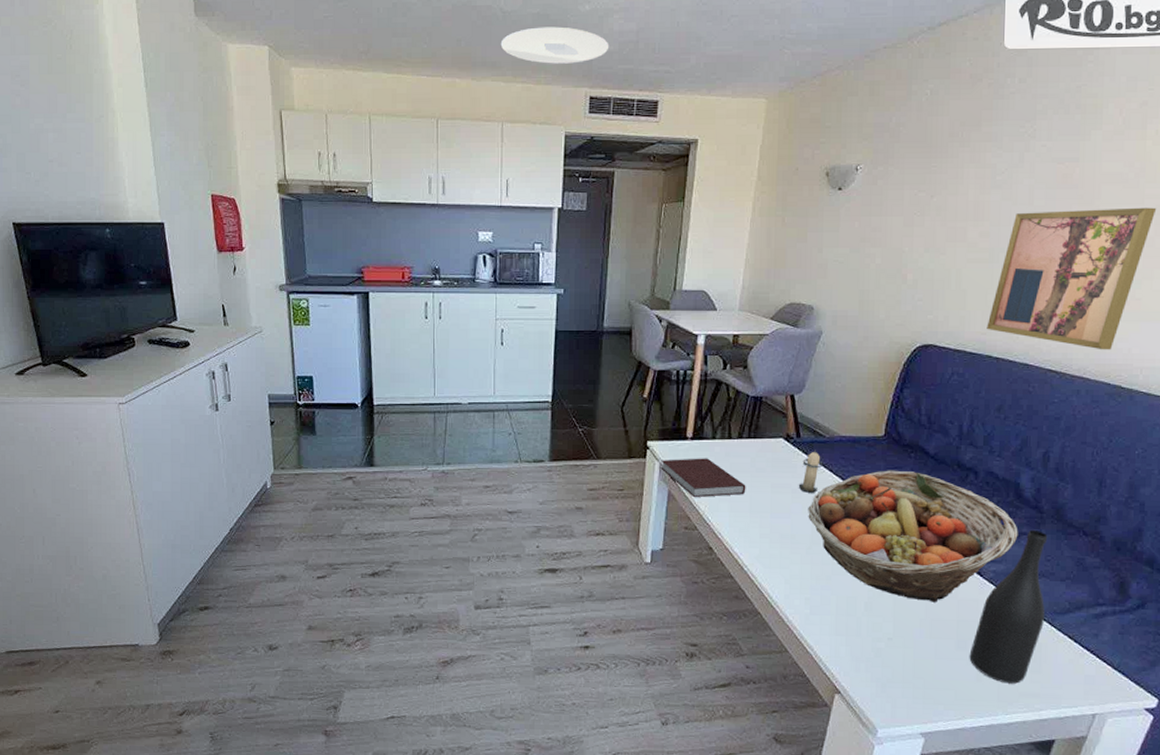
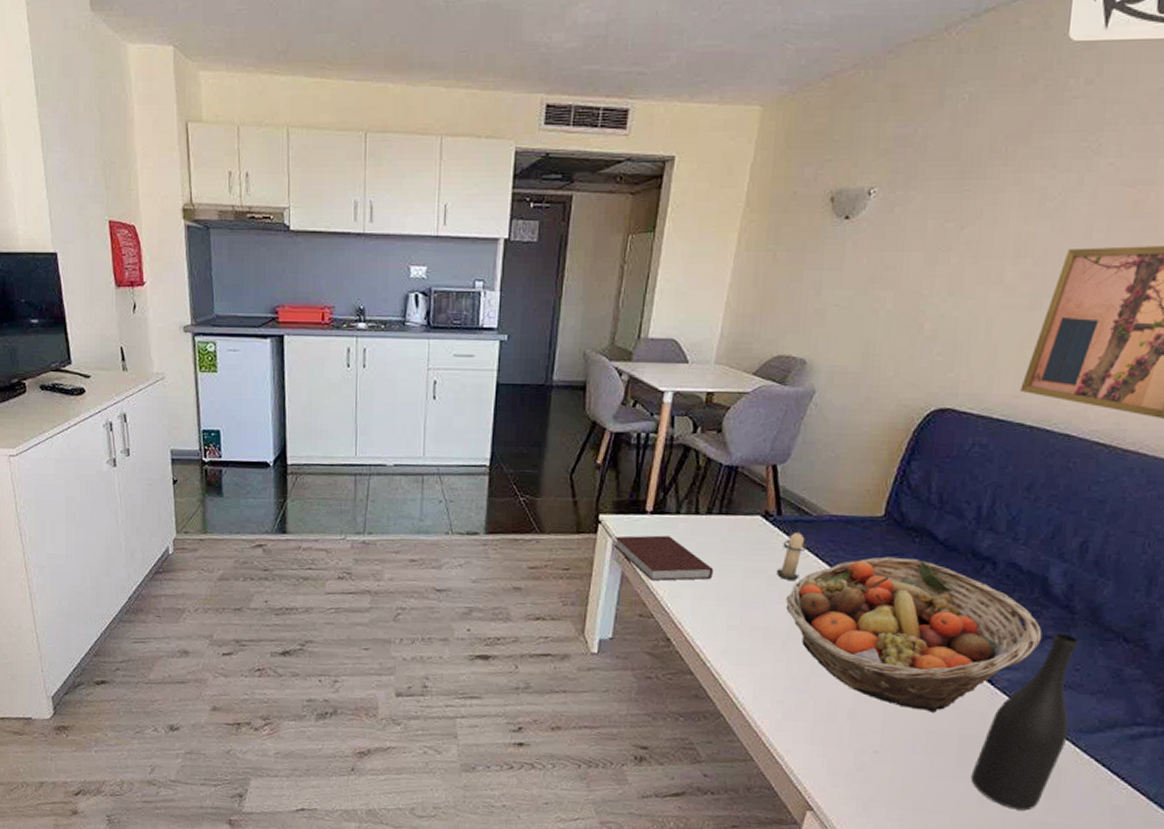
ceiling light: present [500,26,609,64] -> none [442,18,572,65]

